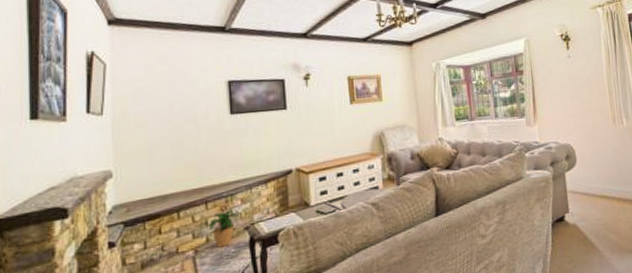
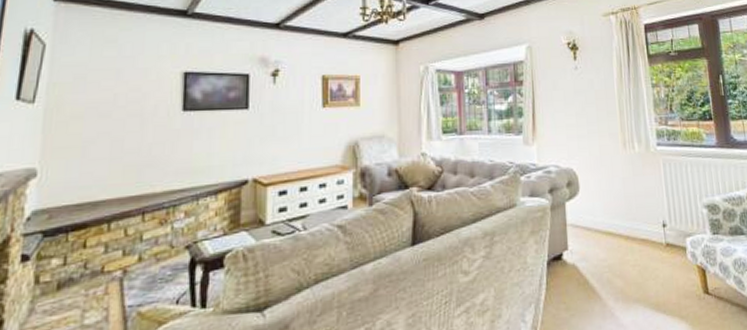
potted plant: present [202,209,240,248] -> none [135,223,182,269]

